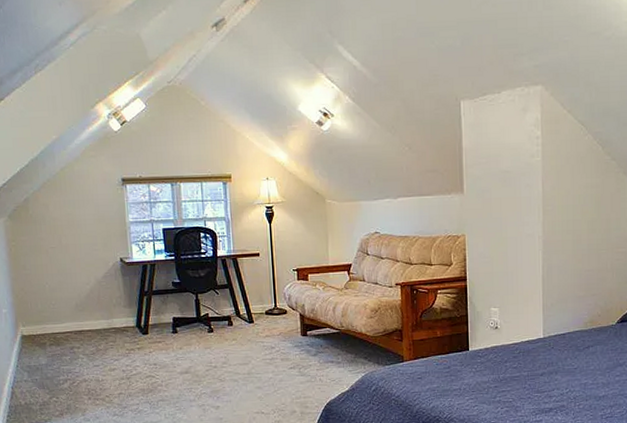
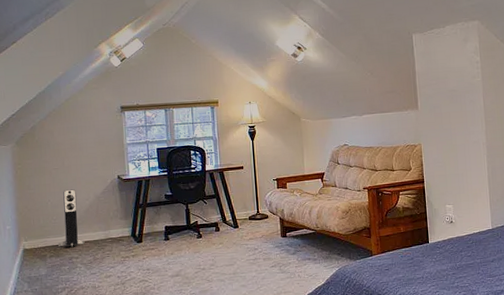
speaker: none [58,271,86,336] -> present [58,189,85,247]

